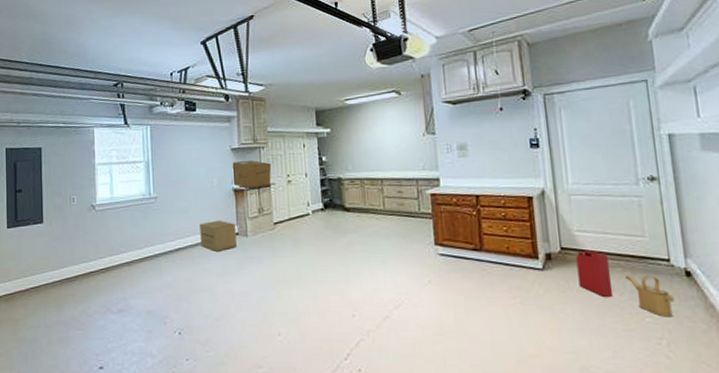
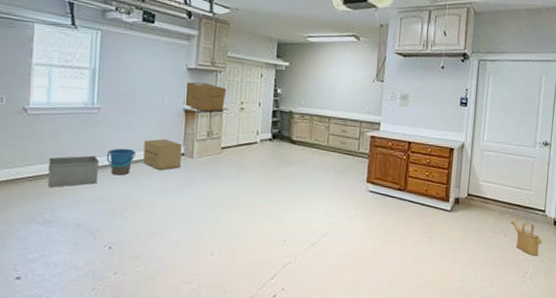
storage bin: none [116,243,162,277] -> present [47,155,99,187]
bucket: none [167,233,194,261] -> present [106,148,137,176]
fuel can: present [576,251,612,297] -> none [476,198,502,237]

